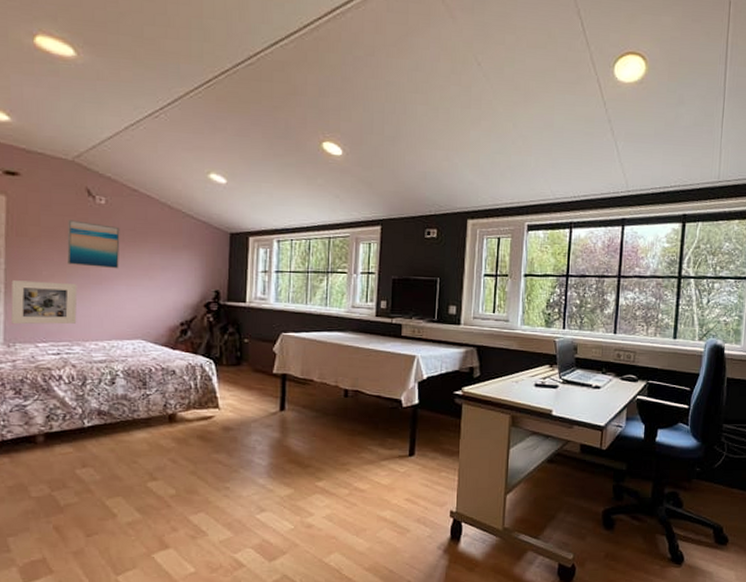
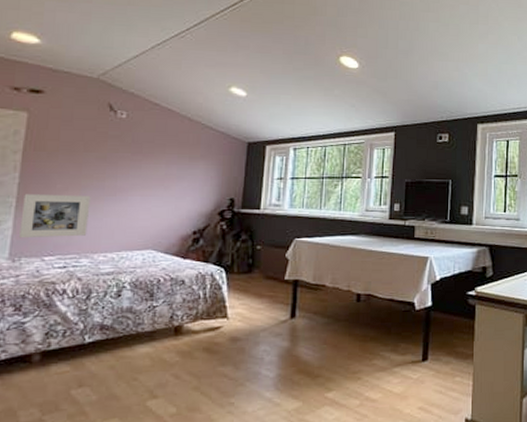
wall art: present [67,220,120,269] -> none [83,134,139,180]

